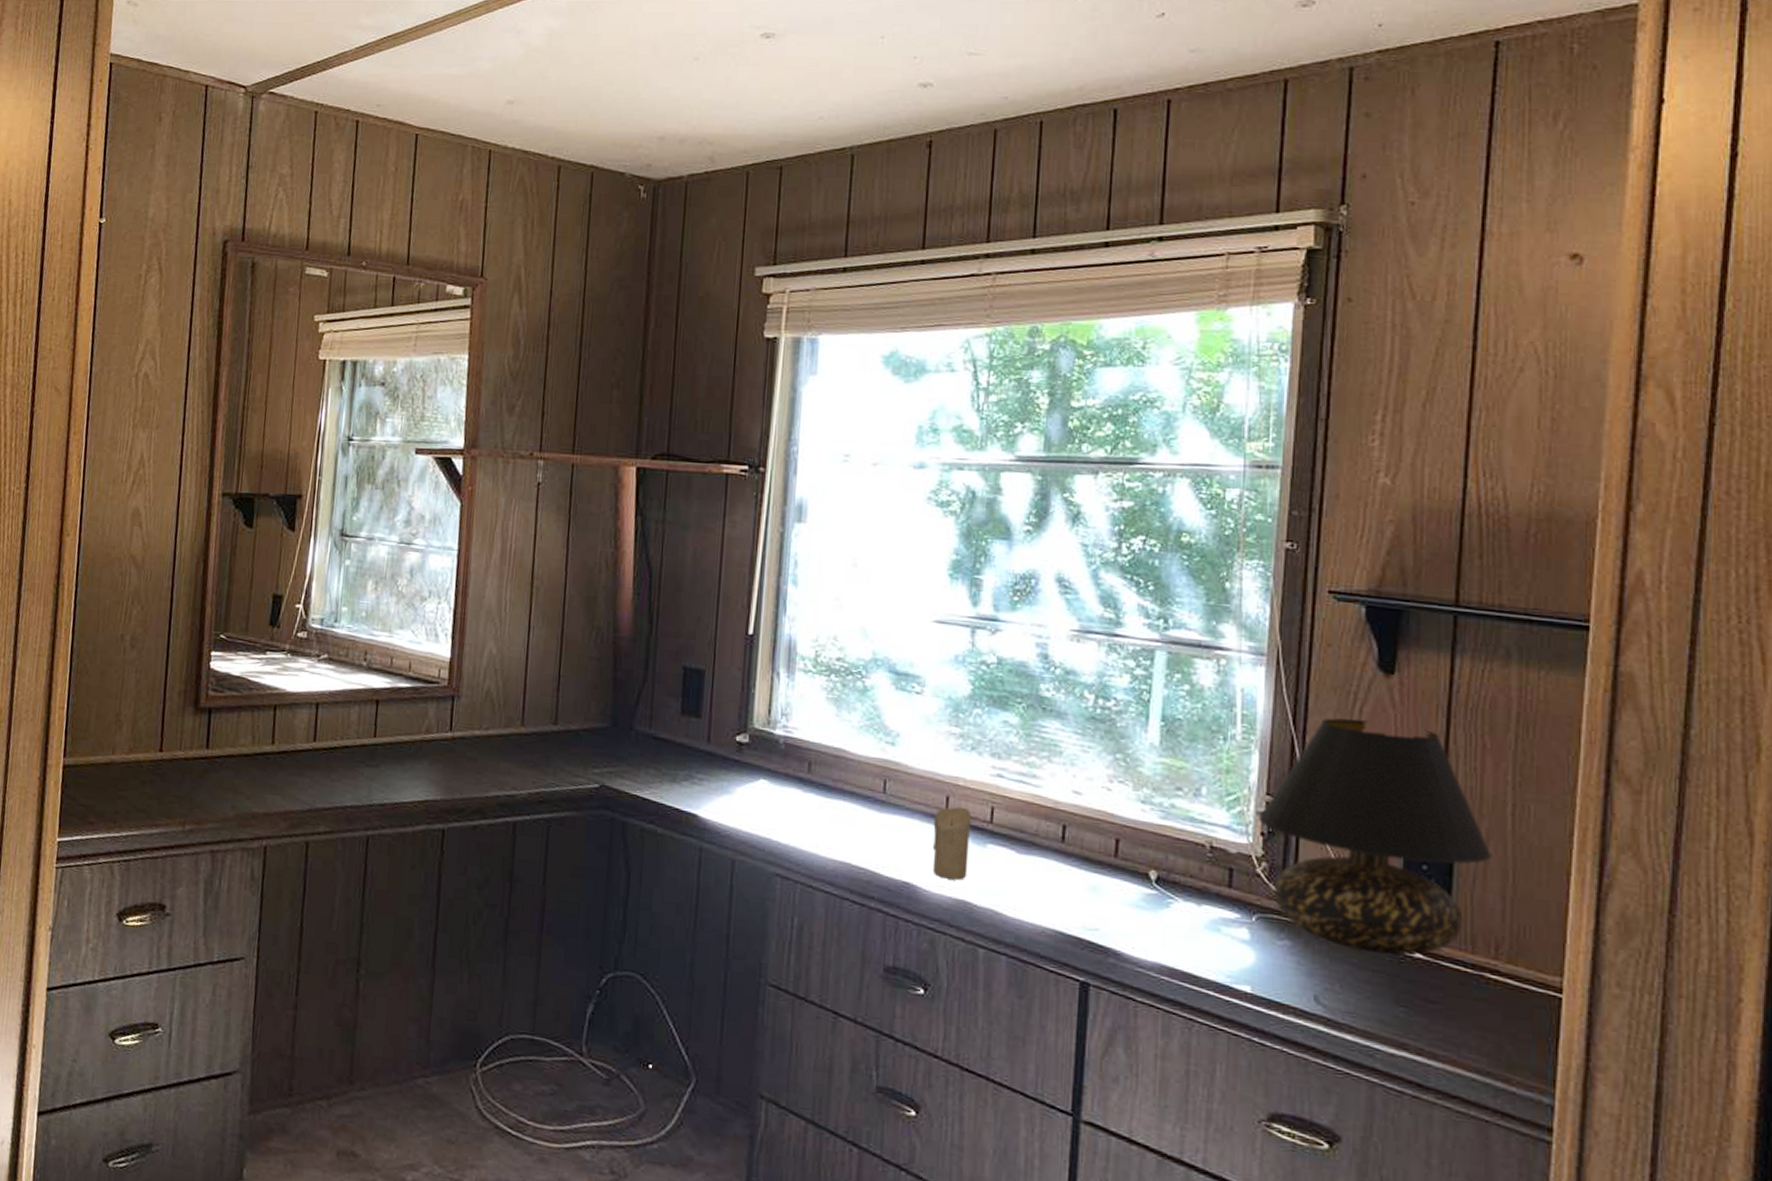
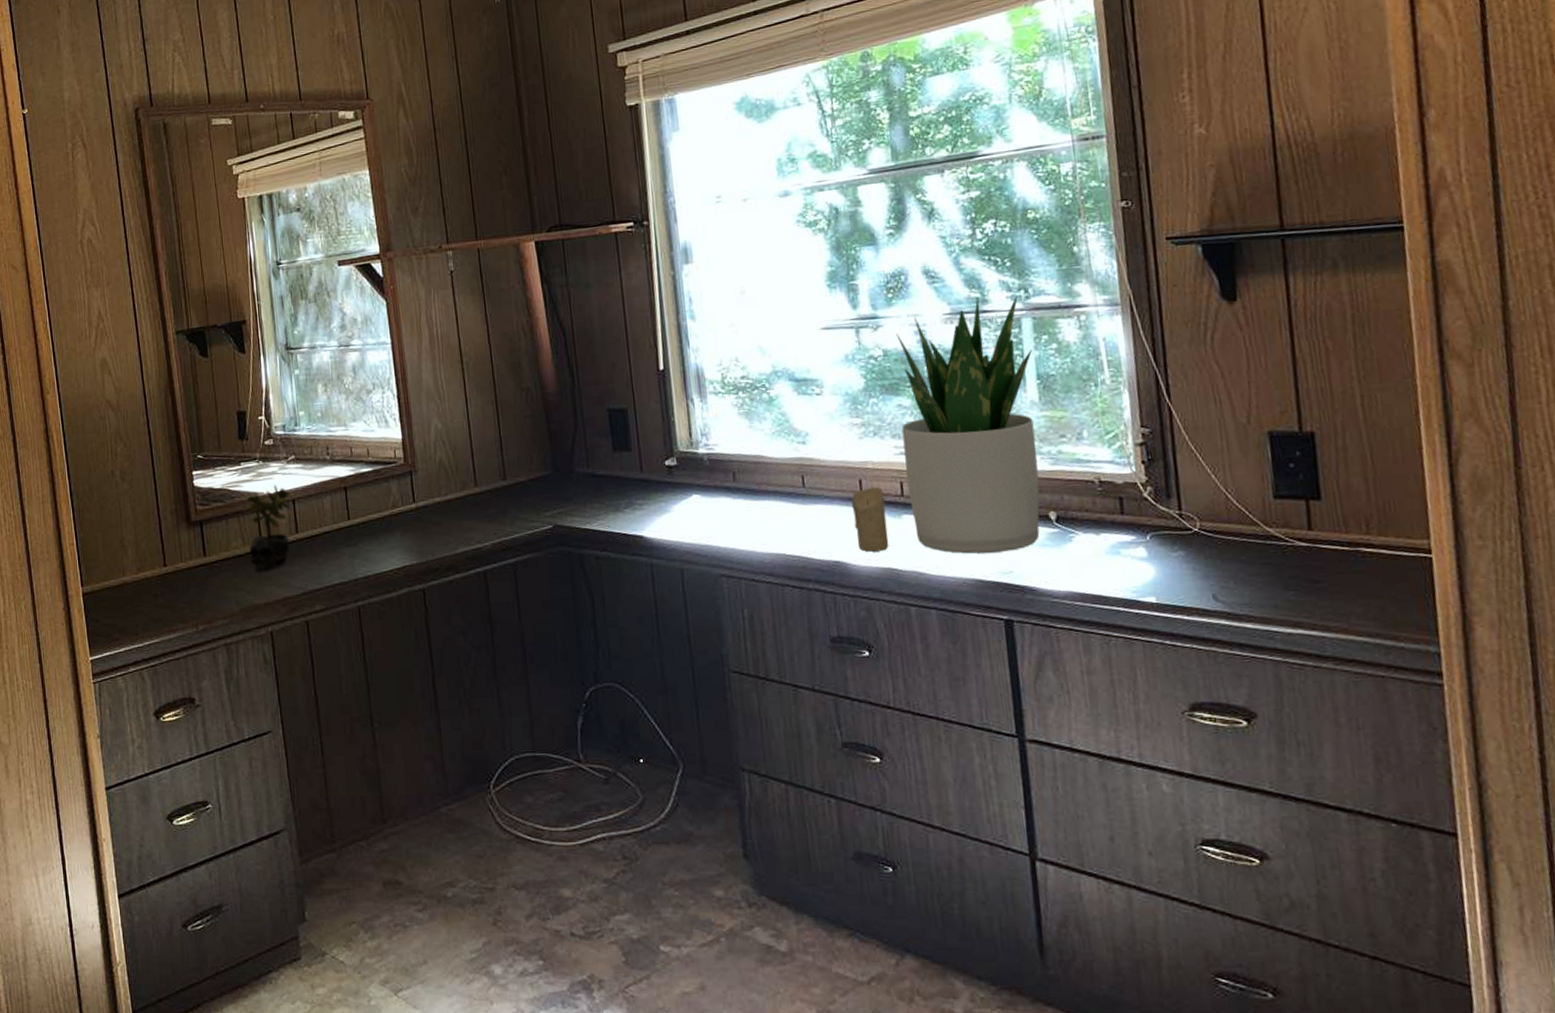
succulent plant: none [257,683,316,778] -> present [242,484,291,572]
planter: none [998,619,1161,906] -> present [896,295,1040,554]
table lamp: present [1258,717,1492,956] -> none [1137,344,1350,549]

